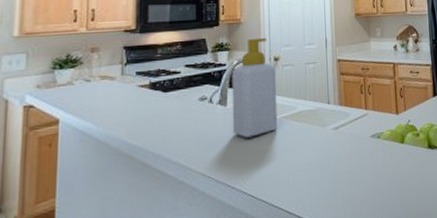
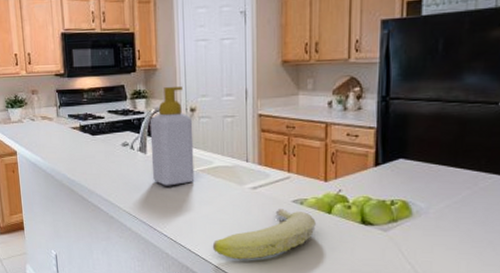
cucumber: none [296,144,392,206] -> present [212,209,316,260]

